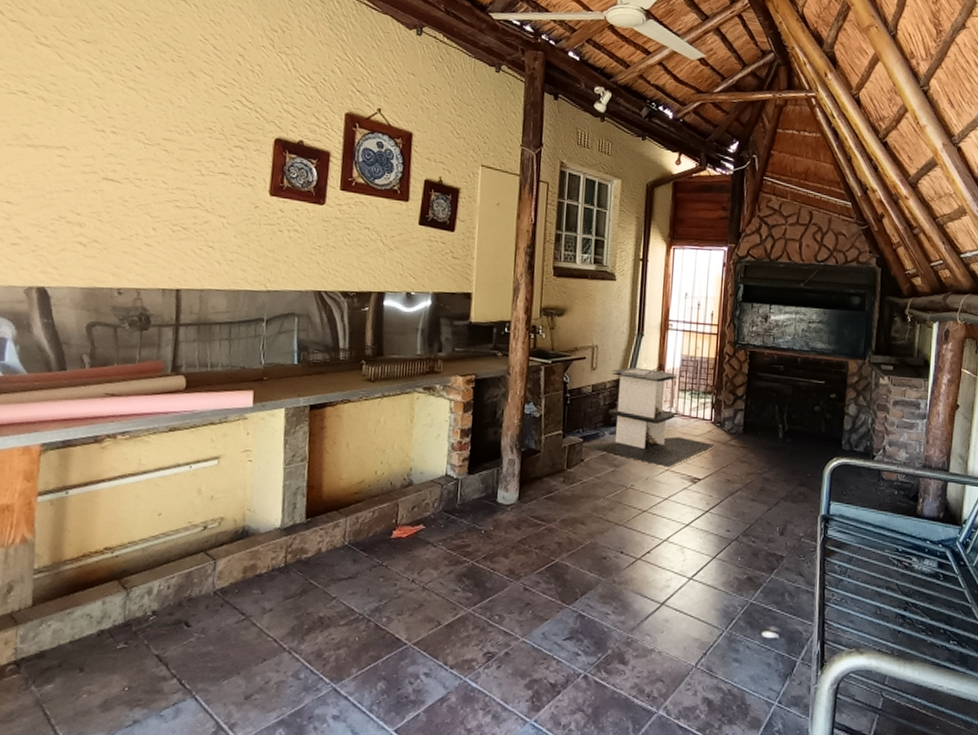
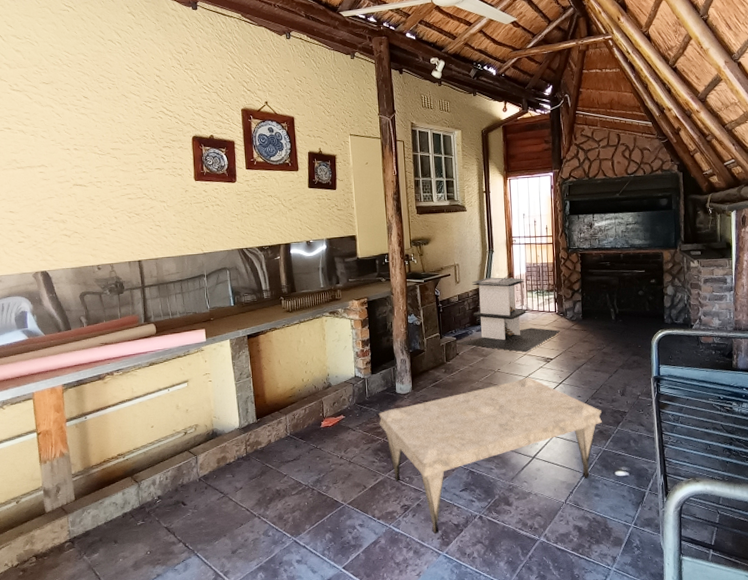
coffee table: none [469,499,754,695] -> present [378,377,602,535]

